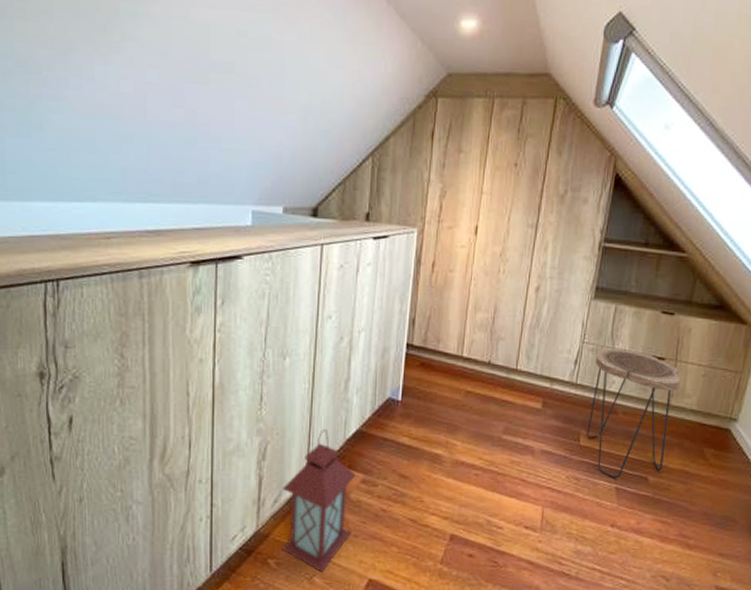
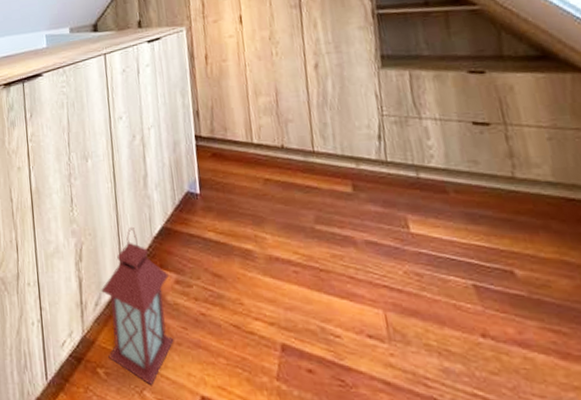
side table: present [586,348,680,478] -> none [401,117,531,273]

